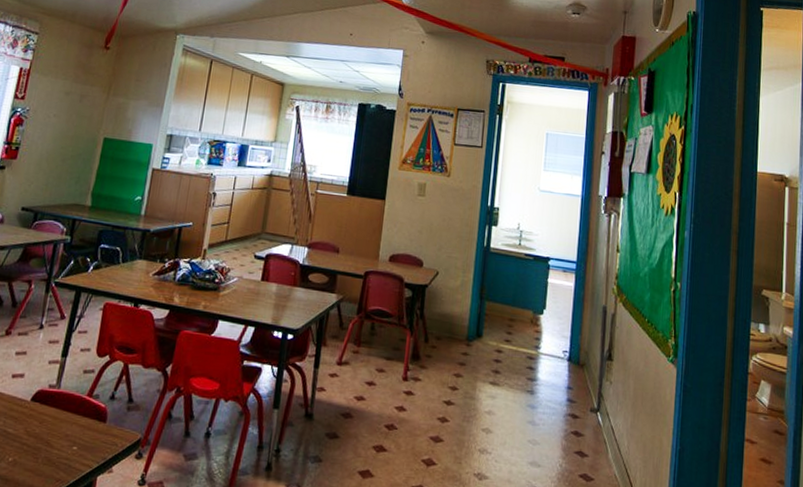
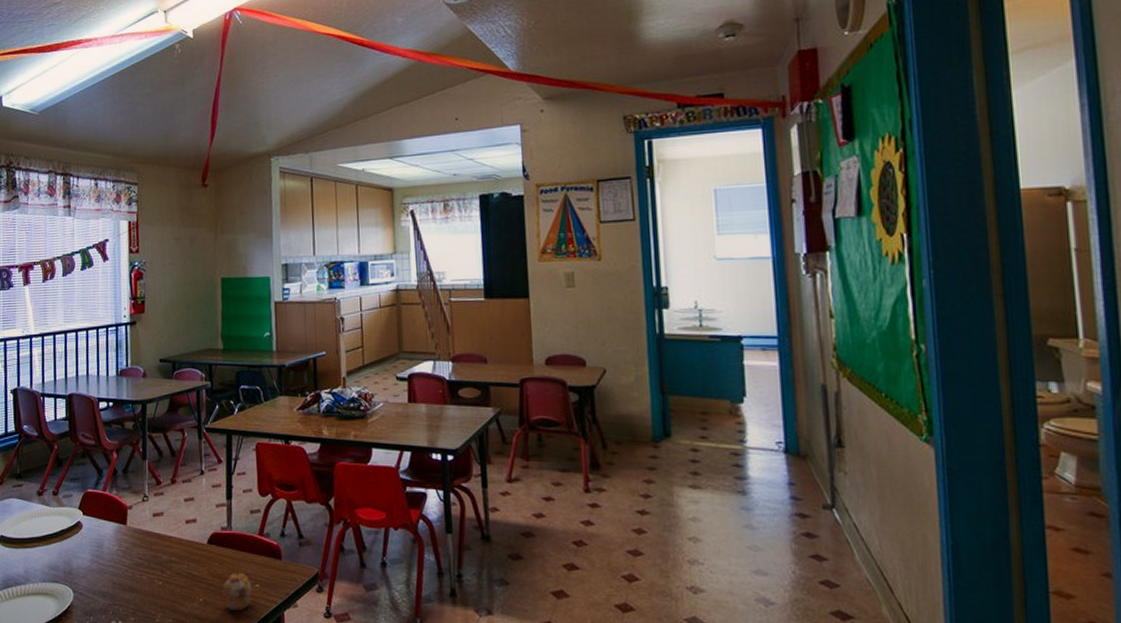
cupcake: none [35,434,69,474] -> present [222,573,253,612]

